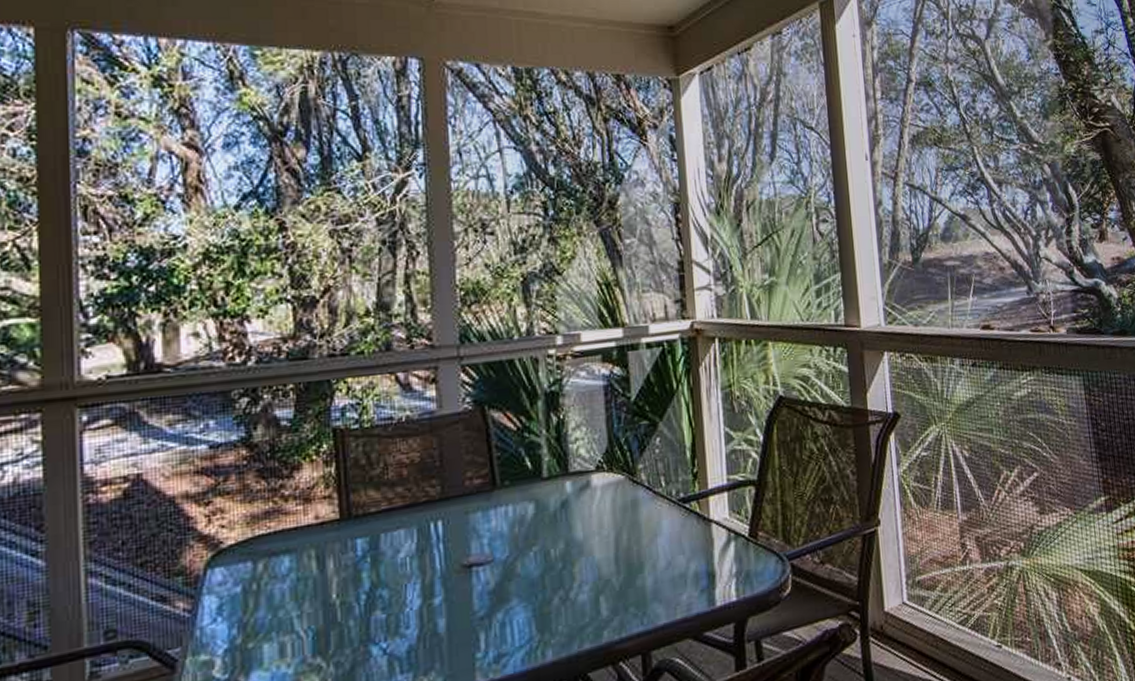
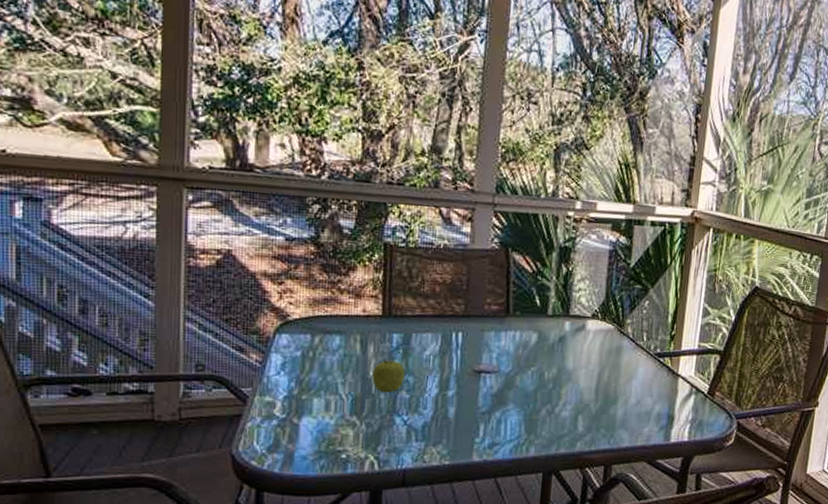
fruit: none [336,573,377,618] -> present [372,359,405,393]

